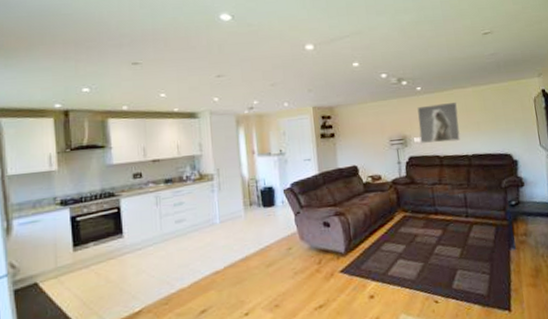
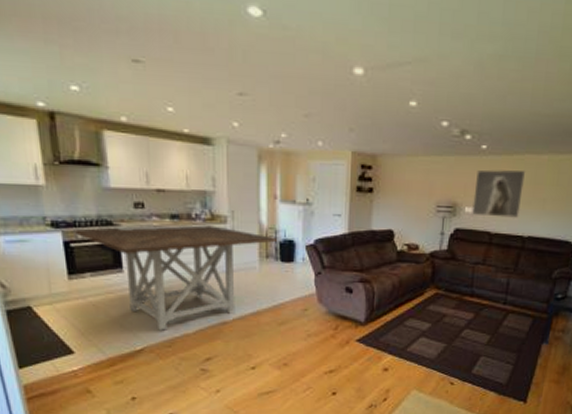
dining table: none [81,184,259,289] -> present [75,225,278,331]

